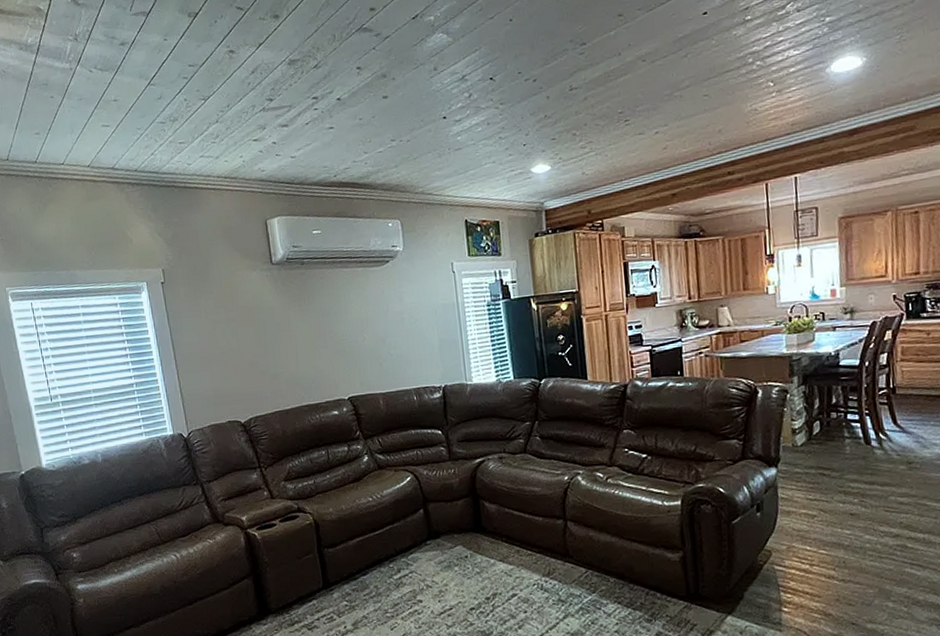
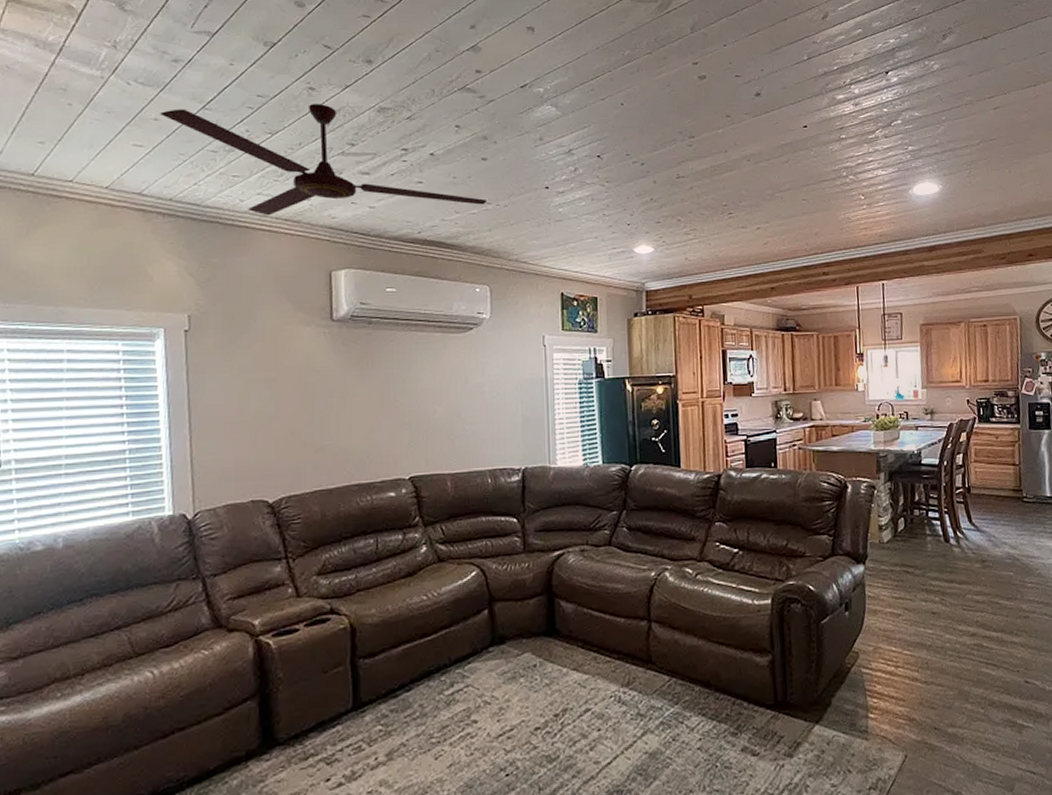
ceiling fan: none [117,64,391,176] -> present [160,104,486,216]

